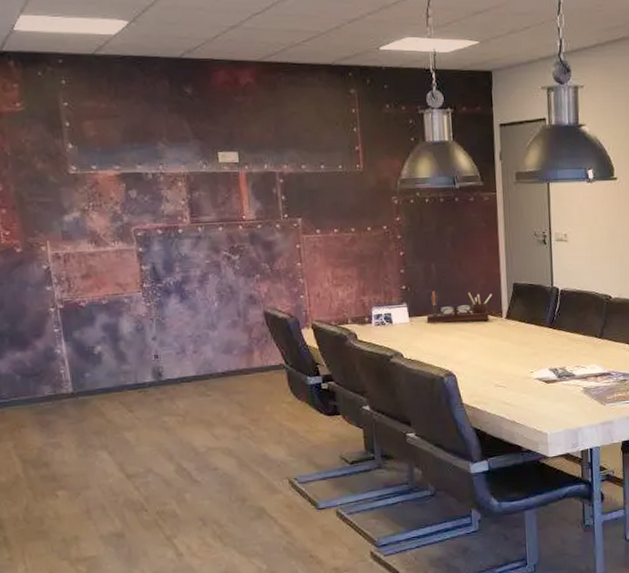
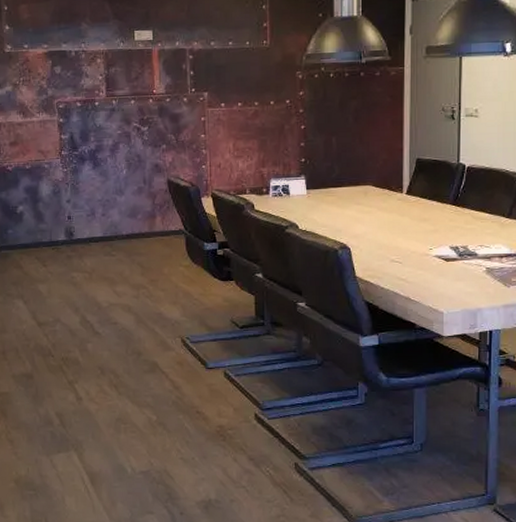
desk organizer: present [426,290,493,324] -> none [324,164,394,196]

